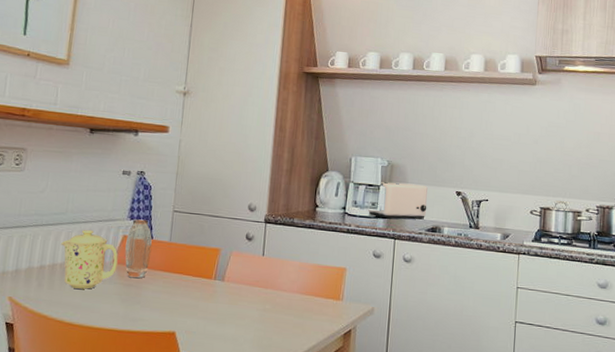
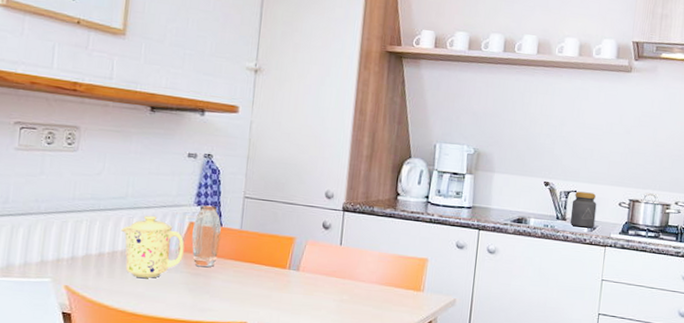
toaster: present [368,182,428,220] -> none [452,170,515,210]
jar: none [482,200,509,236] -> present [570,191,597,228]

